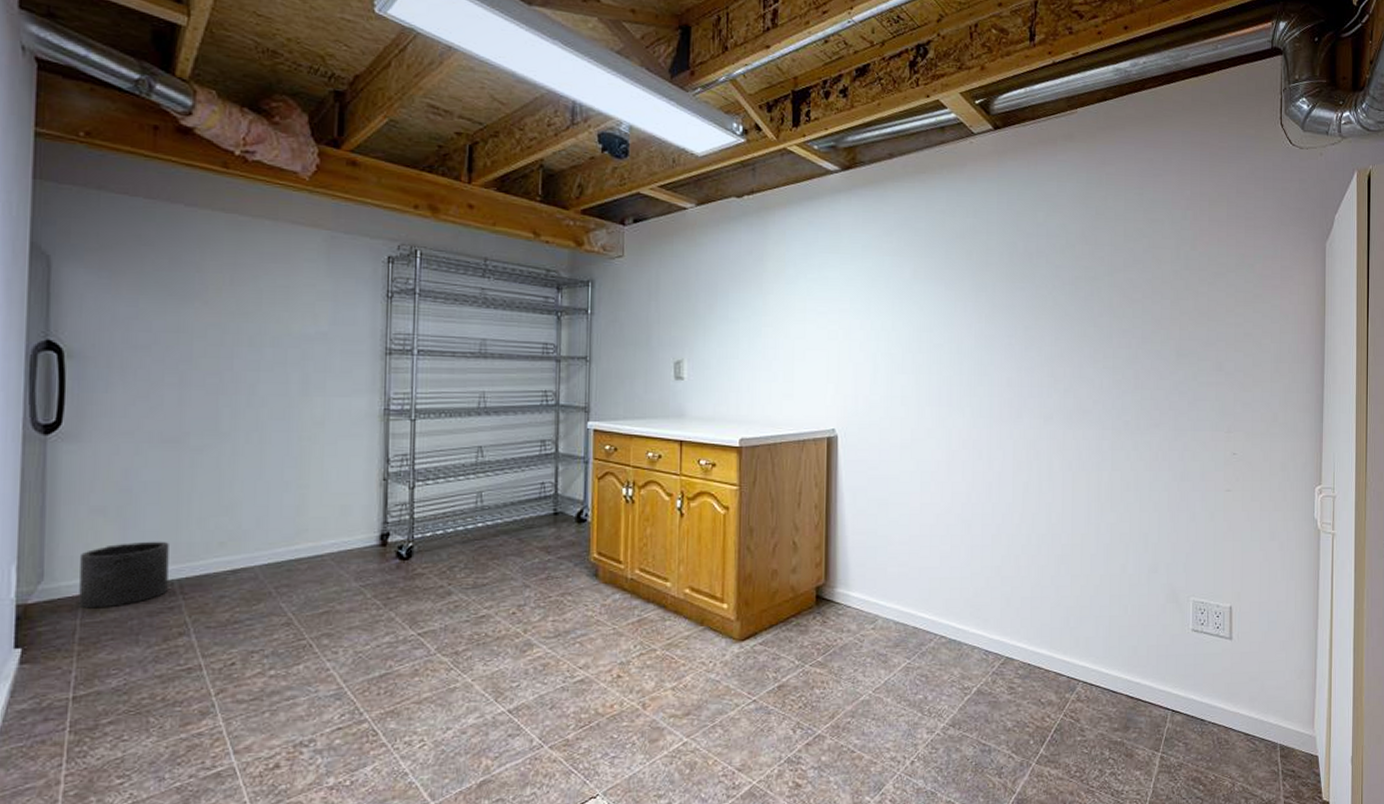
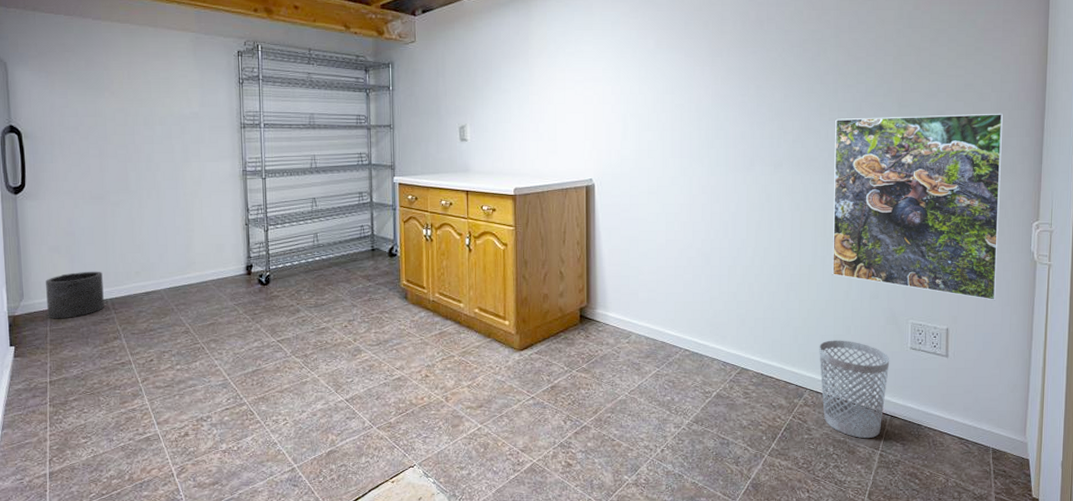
wastebasket: none [1093,621,1171,739] -> present [819,340,890,439]
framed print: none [1106,365,1284,575] -> present [831,113,1004,301]

